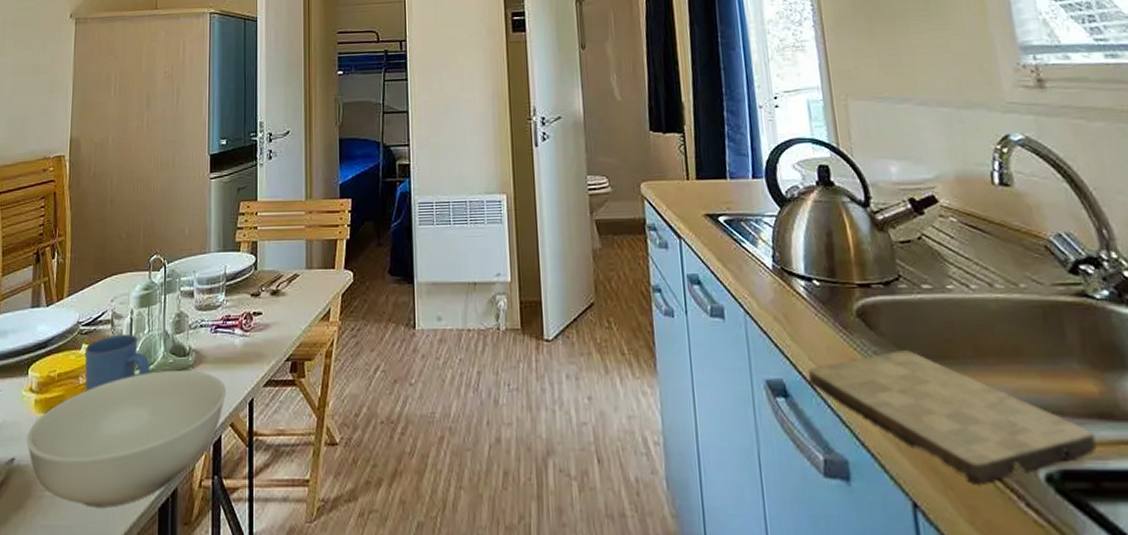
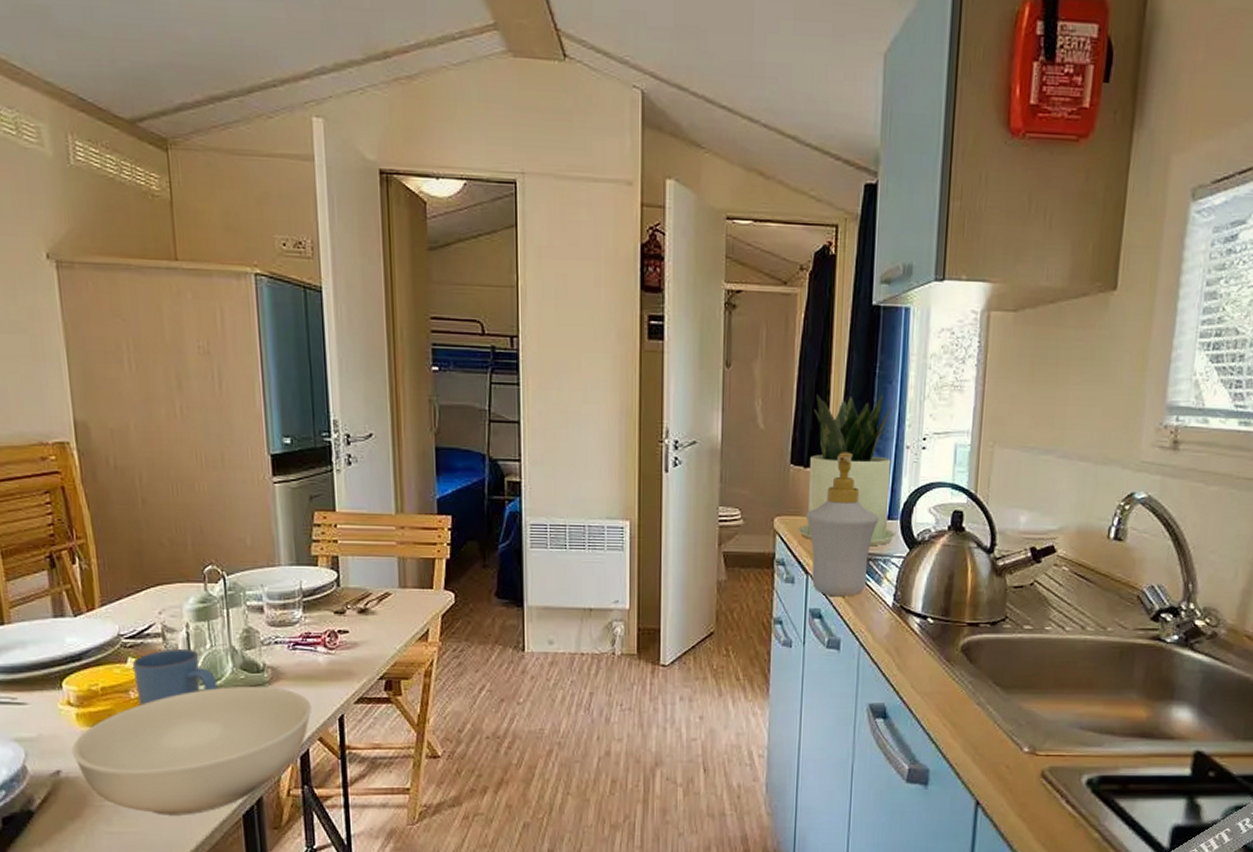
planter: none [664,60,764,207] -> present [797,394,896,547]
soap bottle: none [670,115,744,261] -> present [805,452,879,597]
cutting board: present [807,350,1097,484] -> none [908,681,1134,786]

